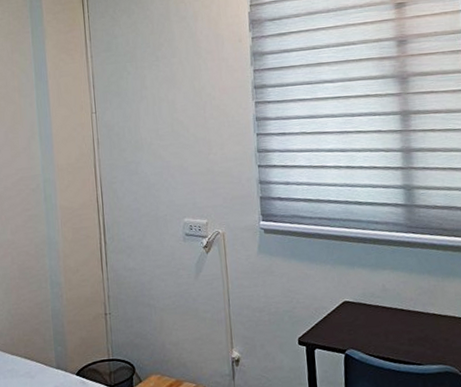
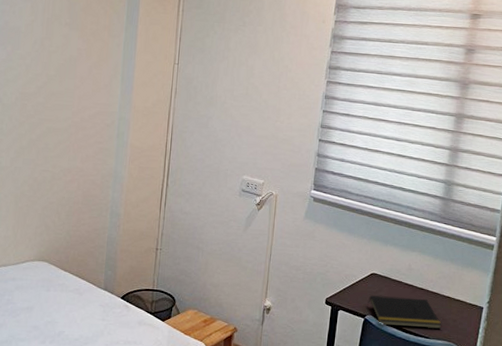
notepad: none [344,320,434,359] -> present [366,295,442,329]

